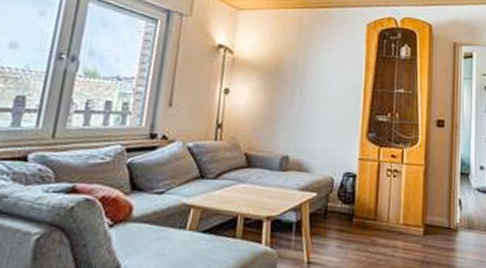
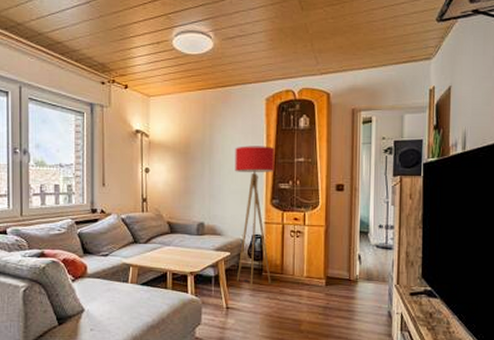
floor lamp: none [322,71,374,240] -> present [235,146,275,290]

